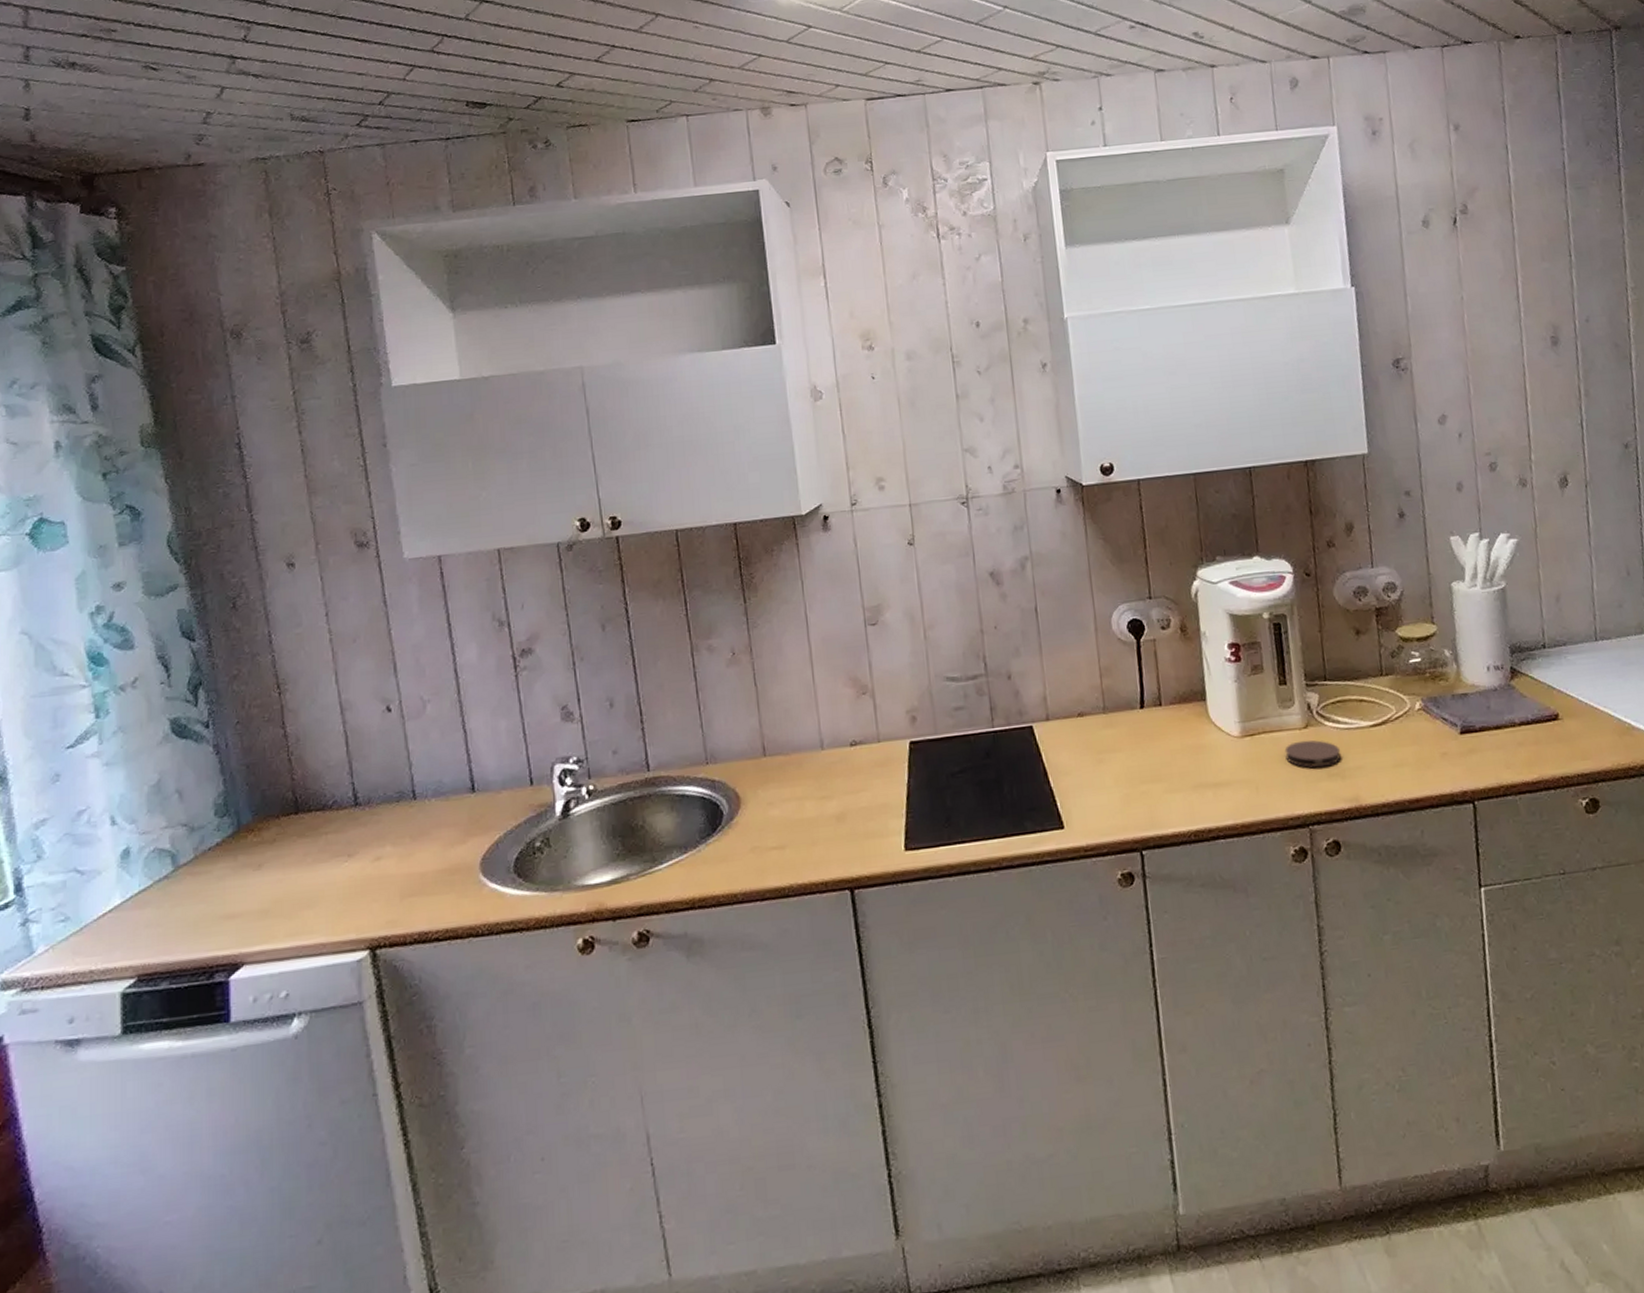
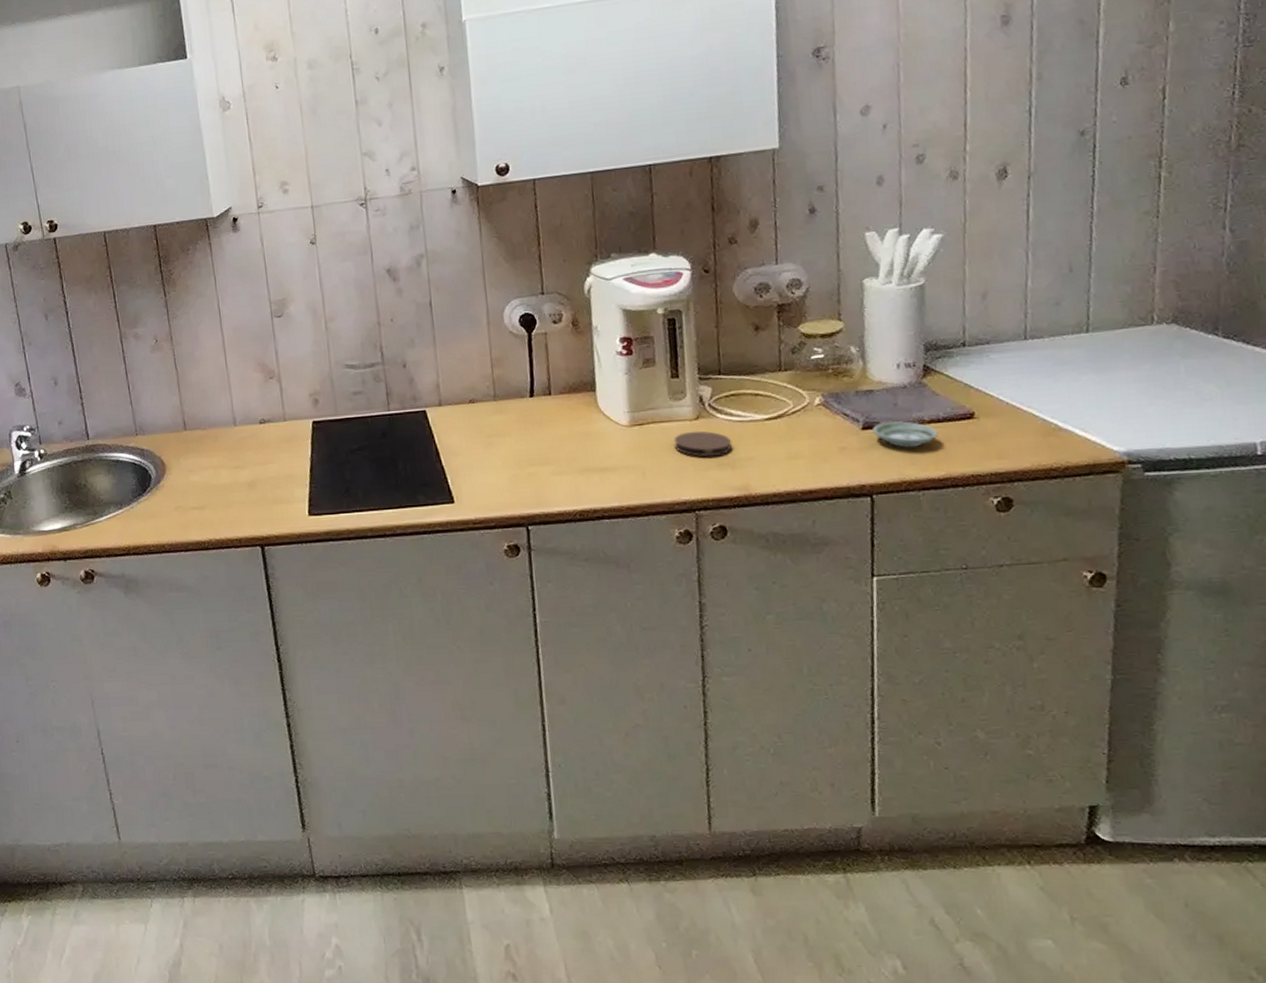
saucer: none [1470,724,1529,752] -> present [873,421,939,448]

